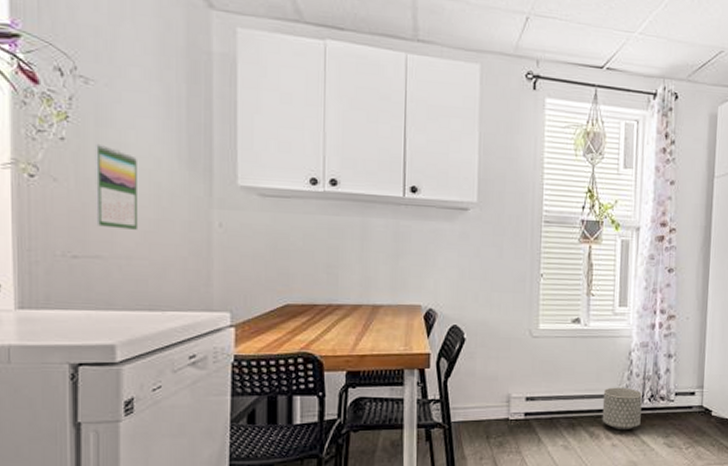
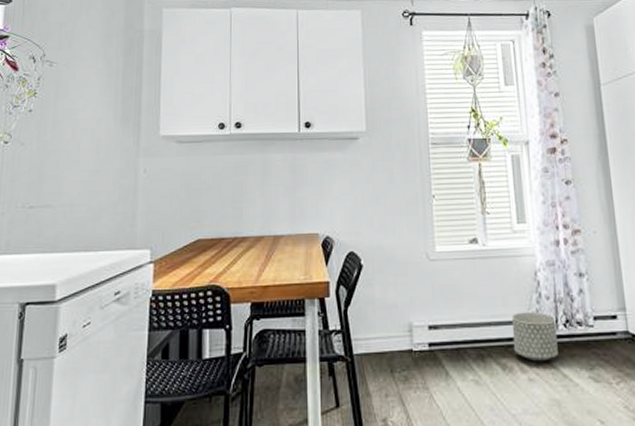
calendar: present [94,143,139,230] -> none [49,112,83,181]

